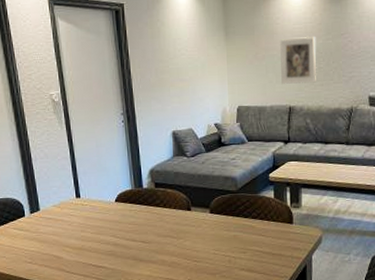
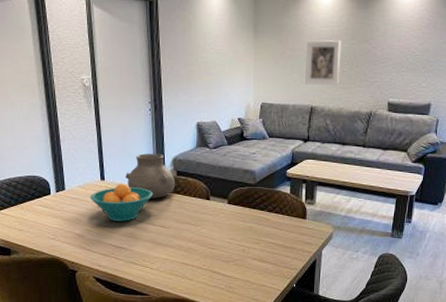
fruit bowl: none [66,199,131,240] -> present [90,183,153,222]
vase: none [101,165,155,213] -> present [125,153,176,199]

